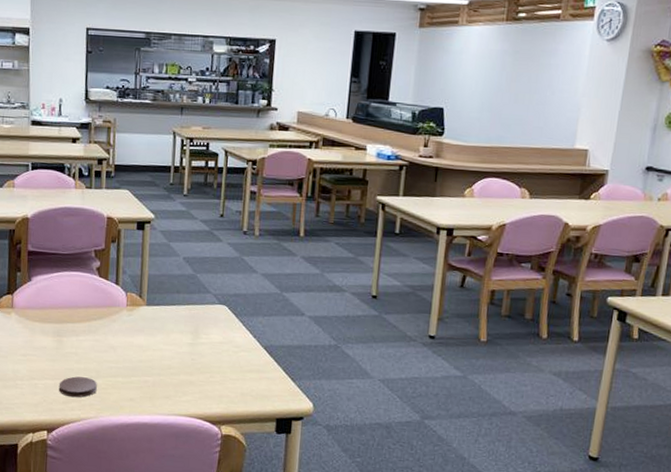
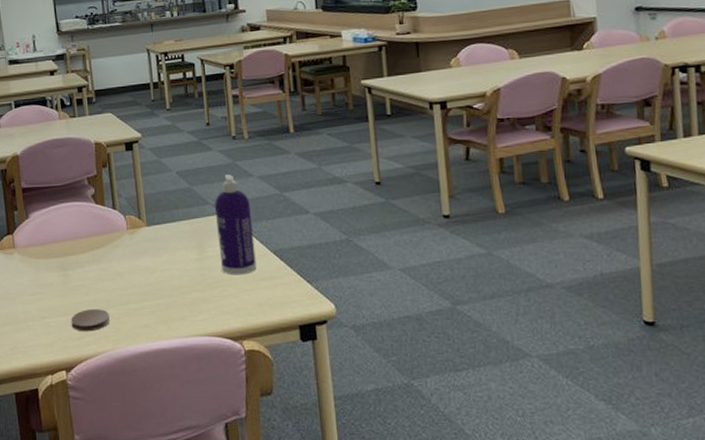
spray bottle: none [212,267,250,365] -> present [214,174,257,275]

